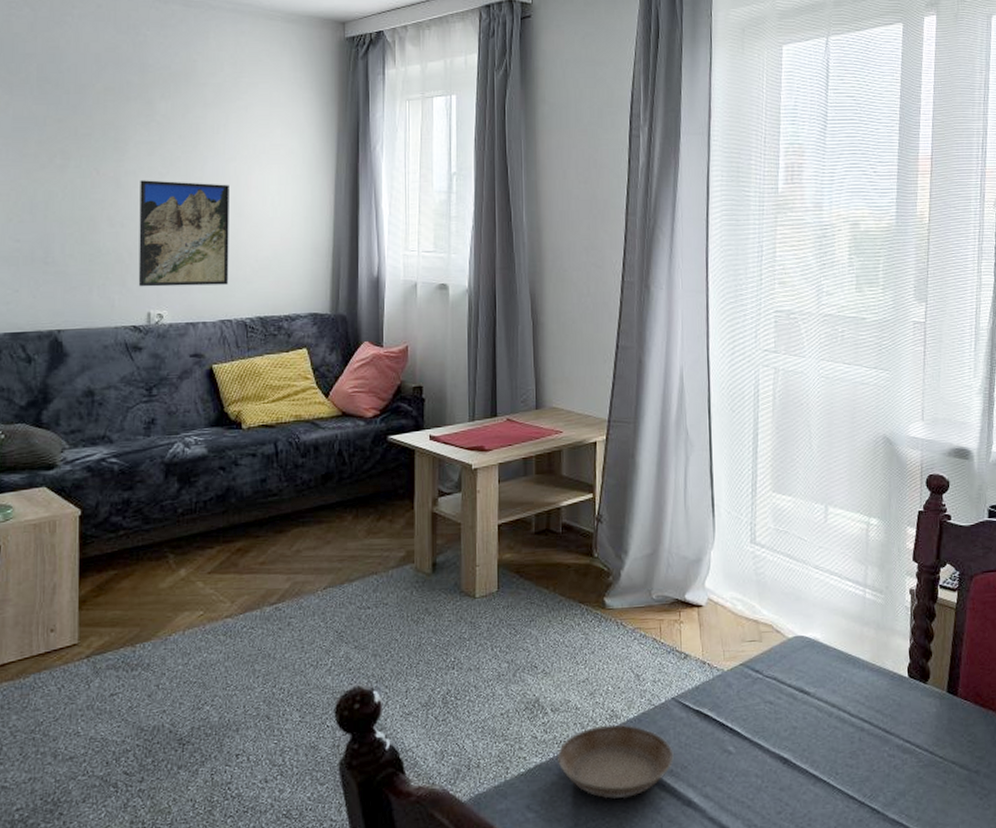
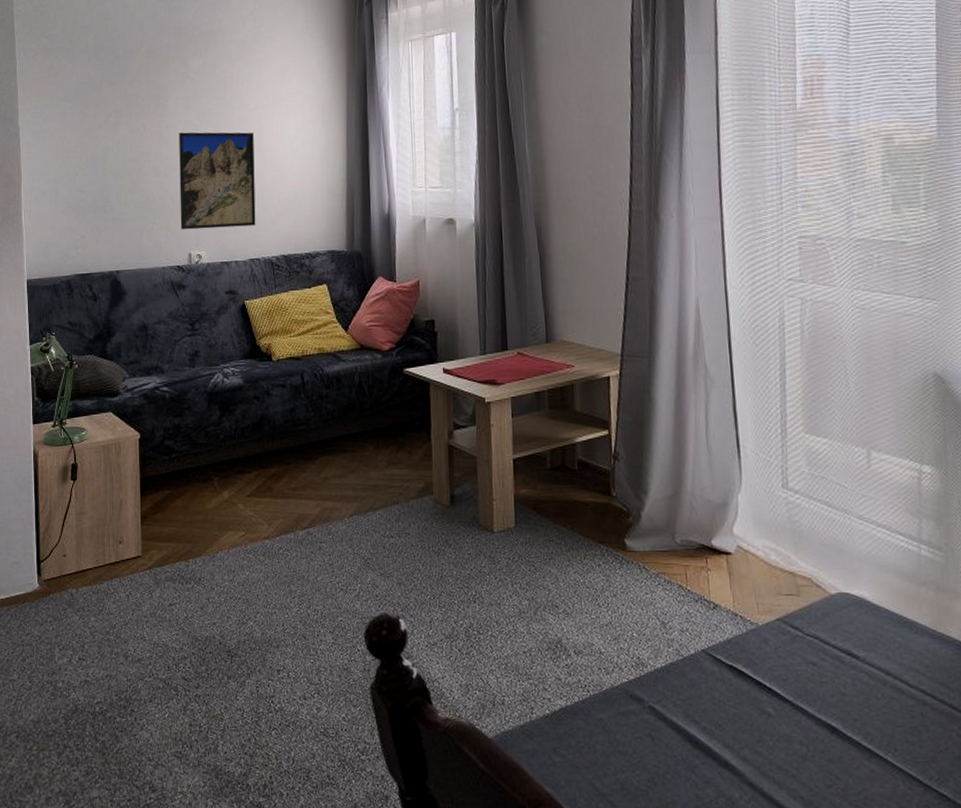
saucer: present [558,724,674,799] -> none [583,672,707,753]

